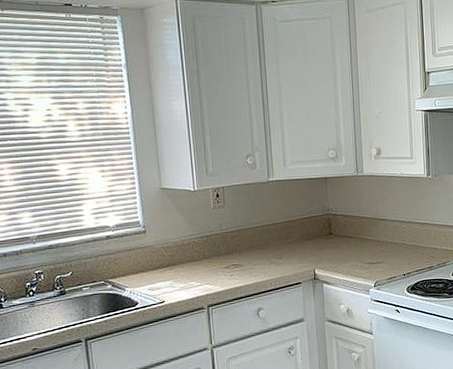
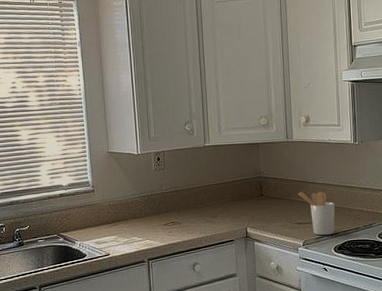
utensil holder: none [369,229,408,276] -> present [298,191,335,236]

